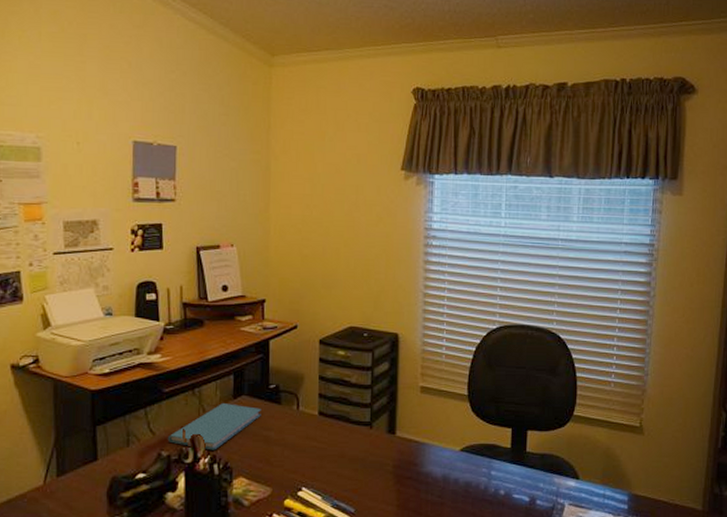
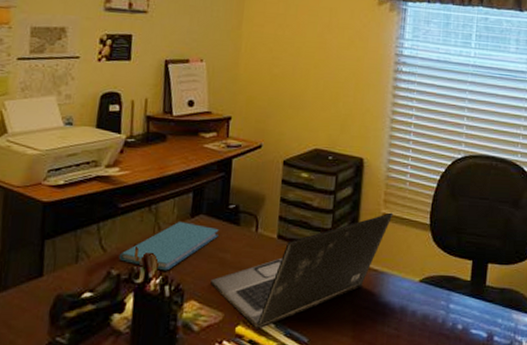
laptop: none [257,385,431,502] -> present [211,212,393,330]

